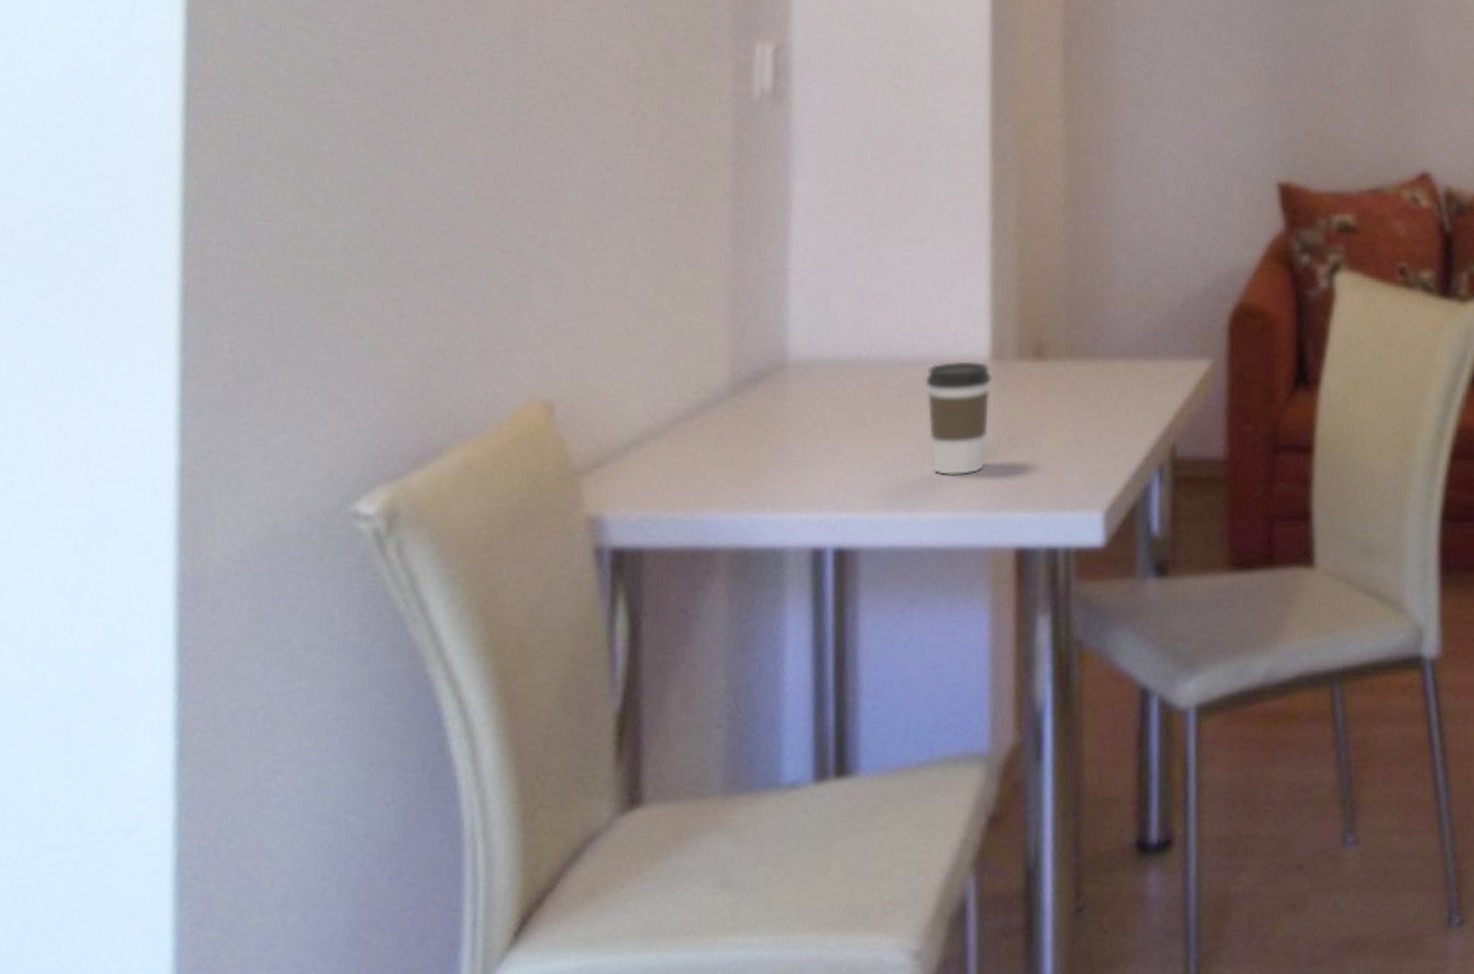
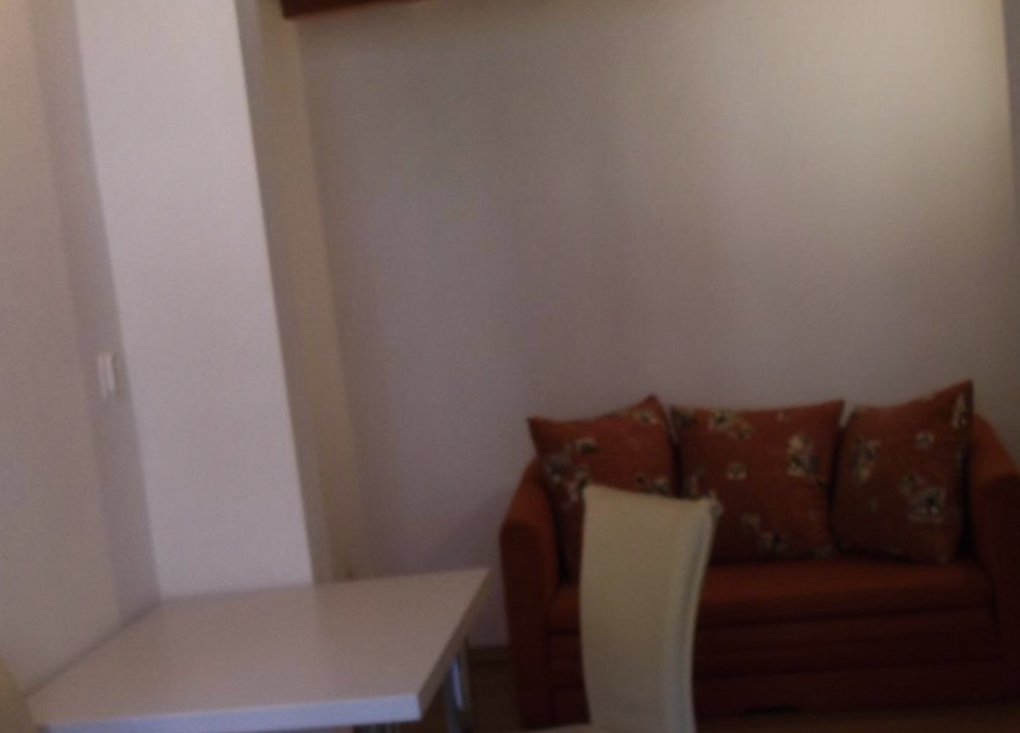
coffee cup: present [925,361,993,476] -> none [266,586,320,676]

